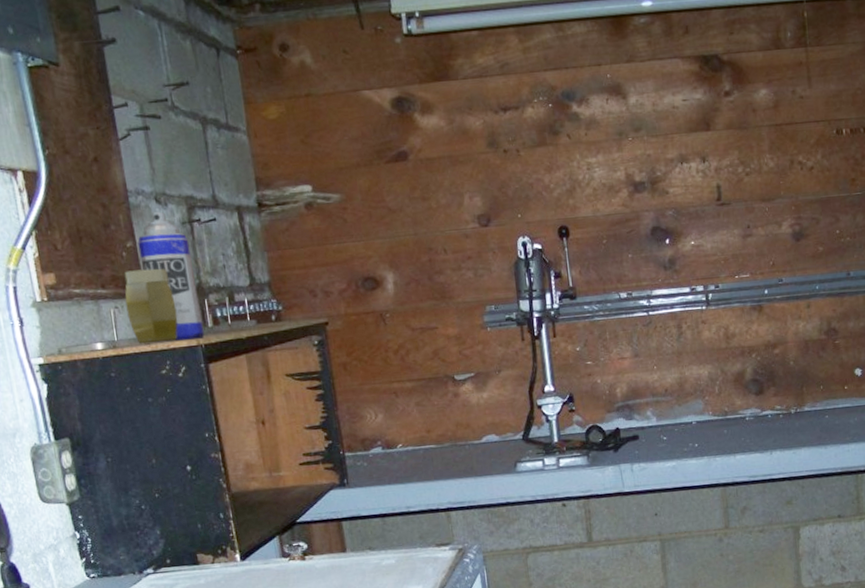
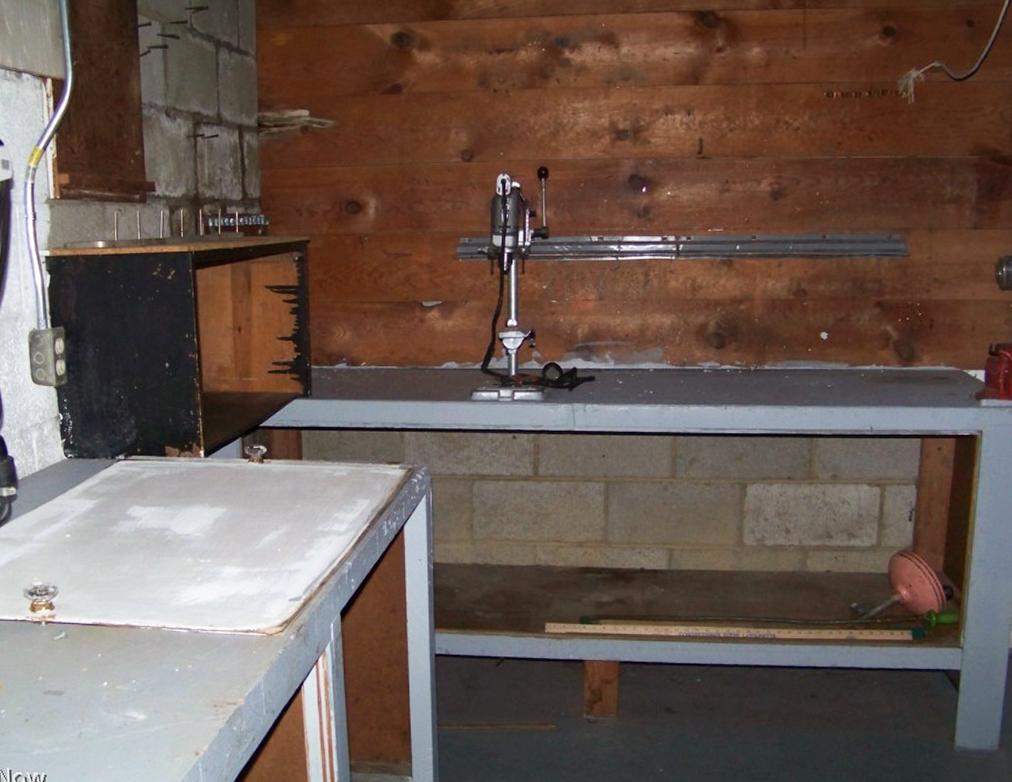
jar: present [124,268,180,344] -> none [128,177,174,246]
spray can: present [137,211,205,342] -> none [145,124,196,246]

